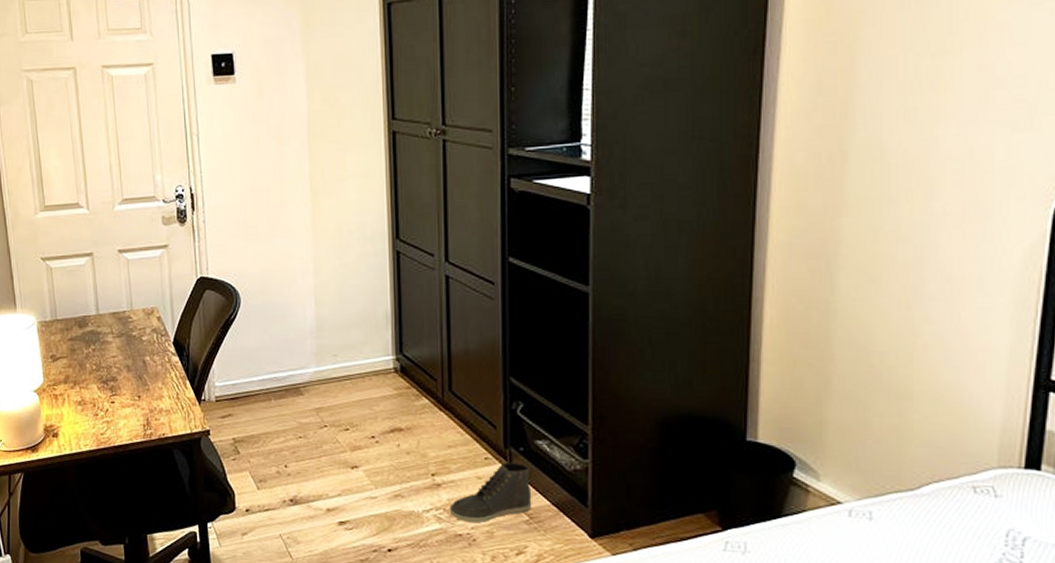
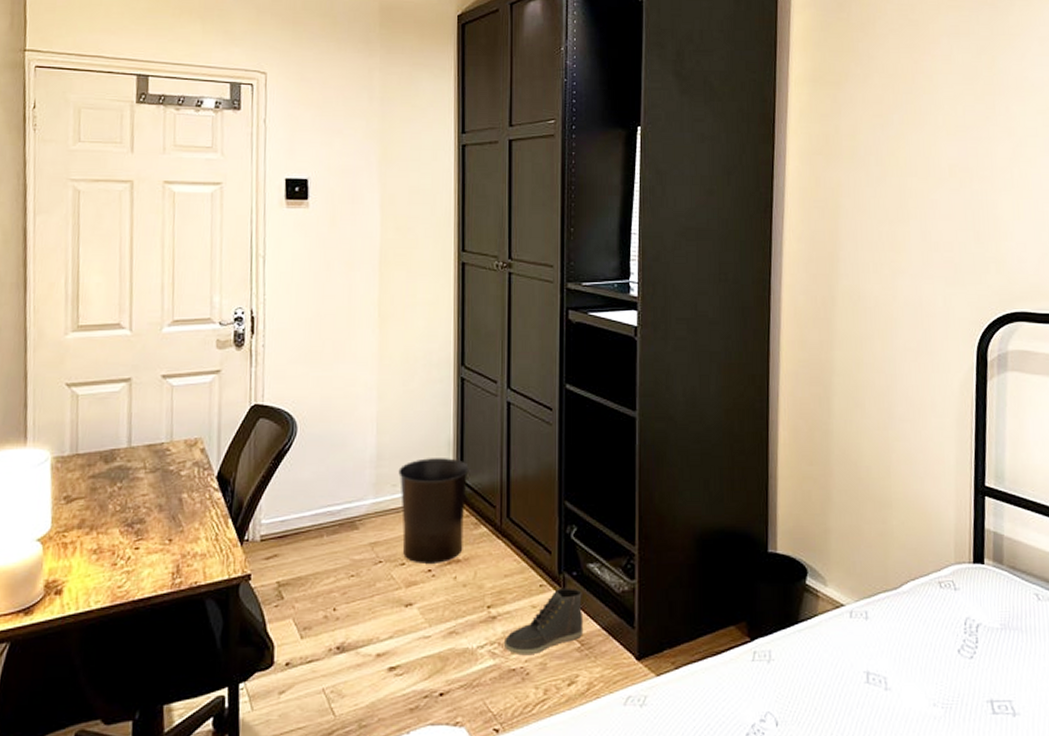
waste bin: none [338,330,408,431] -> present [398,458,469,564]

